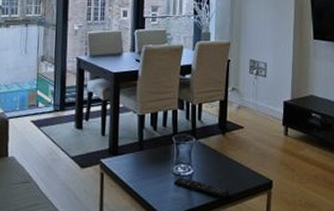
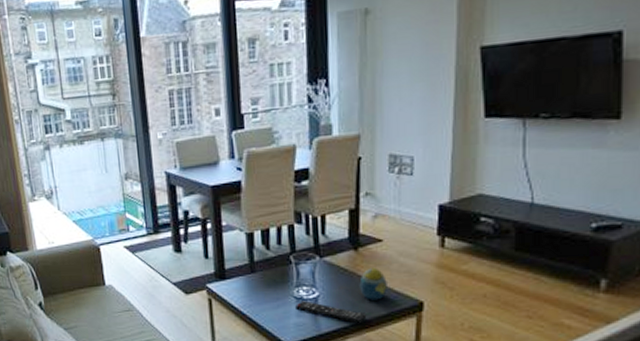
decorative egg: none [225,150,246,178] -> present [359,267,387,300]

